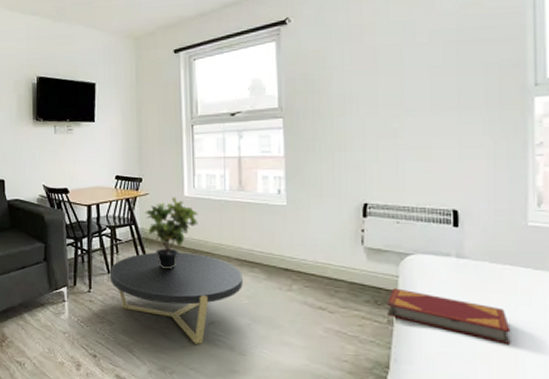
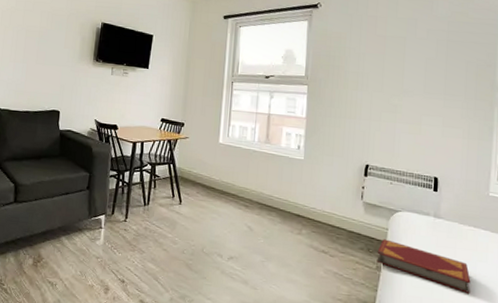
coffee table: present [109,252,243,344] -> none [145,190,261,277]
potted plant: present [145,197,198,268] -> none [183,143,229,206]

